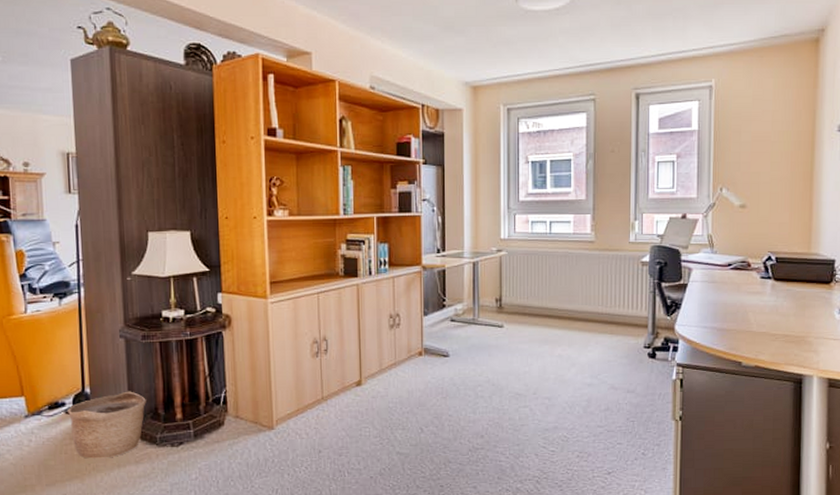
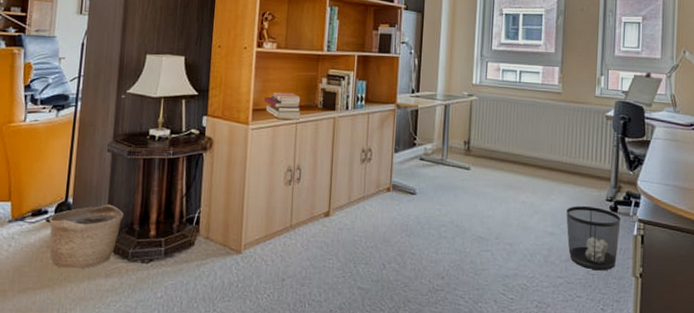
books: none [280,261,322,291] -> present [263,92,301,120]
waste bin: none [604,355,659,417] -> present [566,206,621,271]

